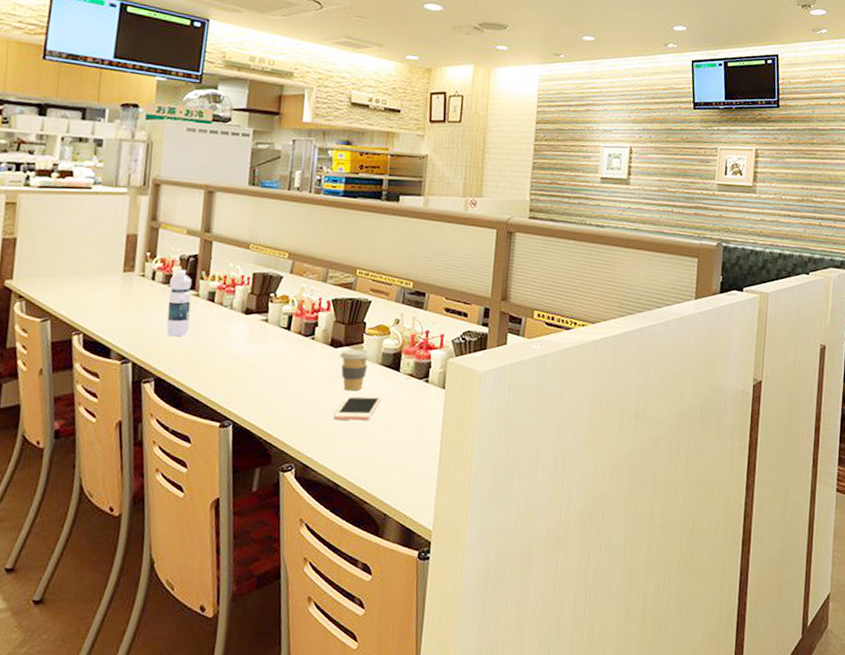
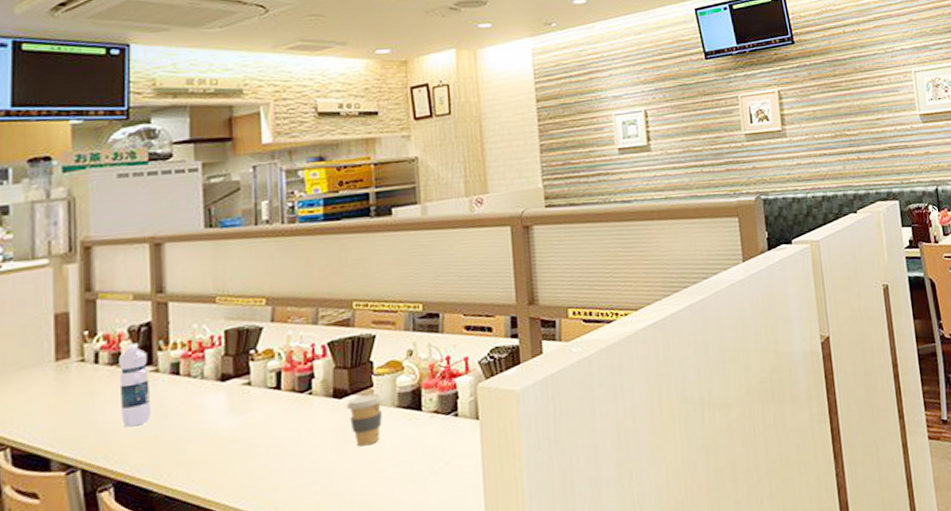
cell phone: present [334,395,382,421] -> none [350,443,406,484]

